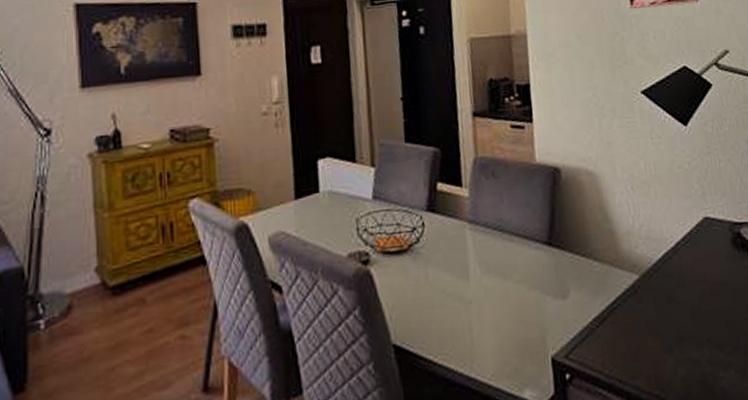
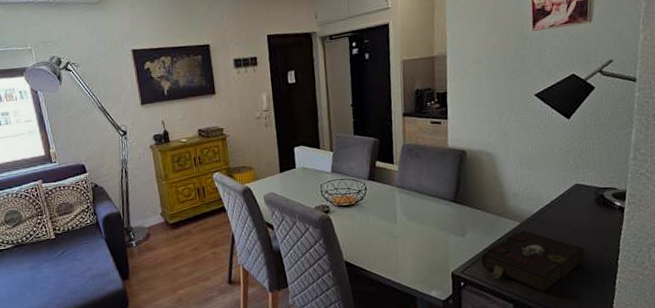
book: none [591,288,729,385] -> present [481,231,585,293]

